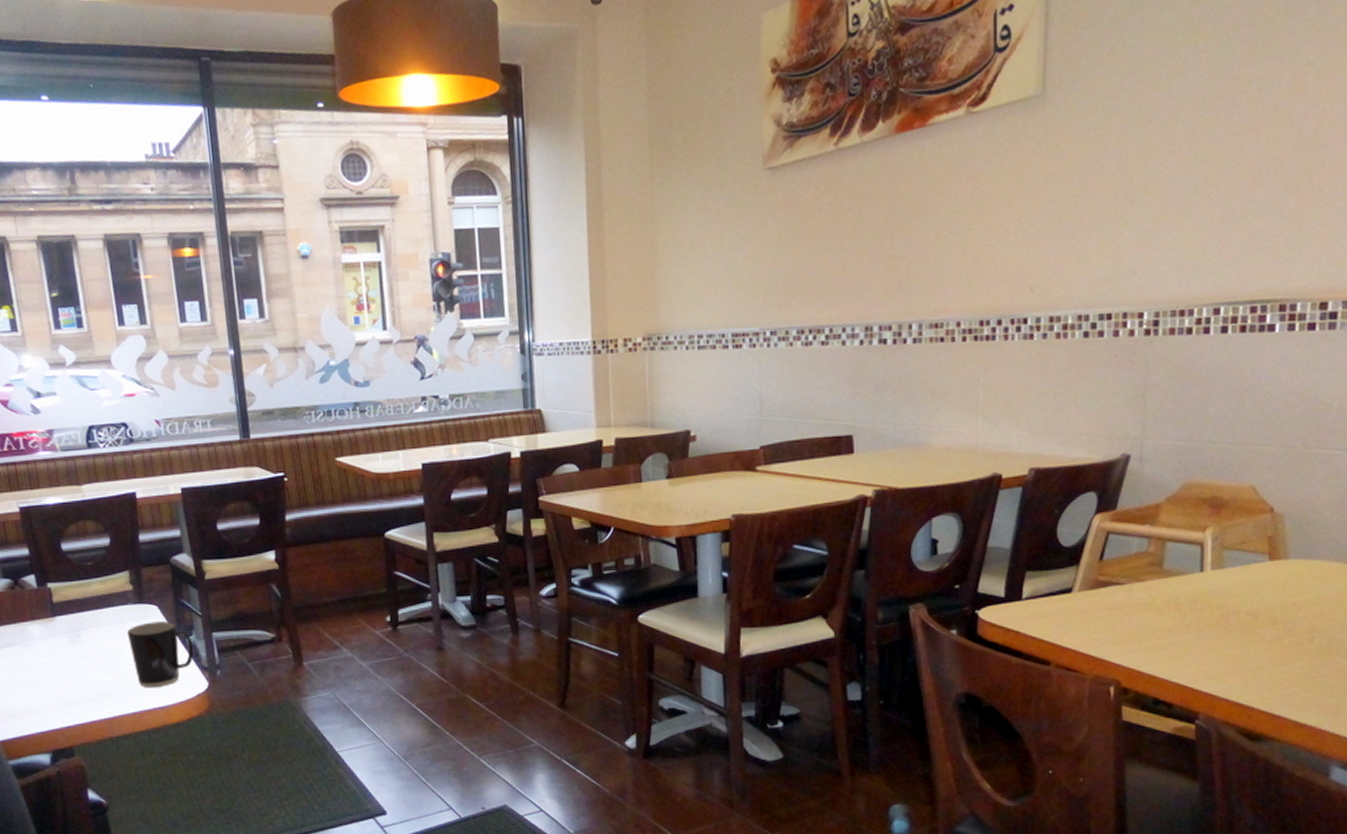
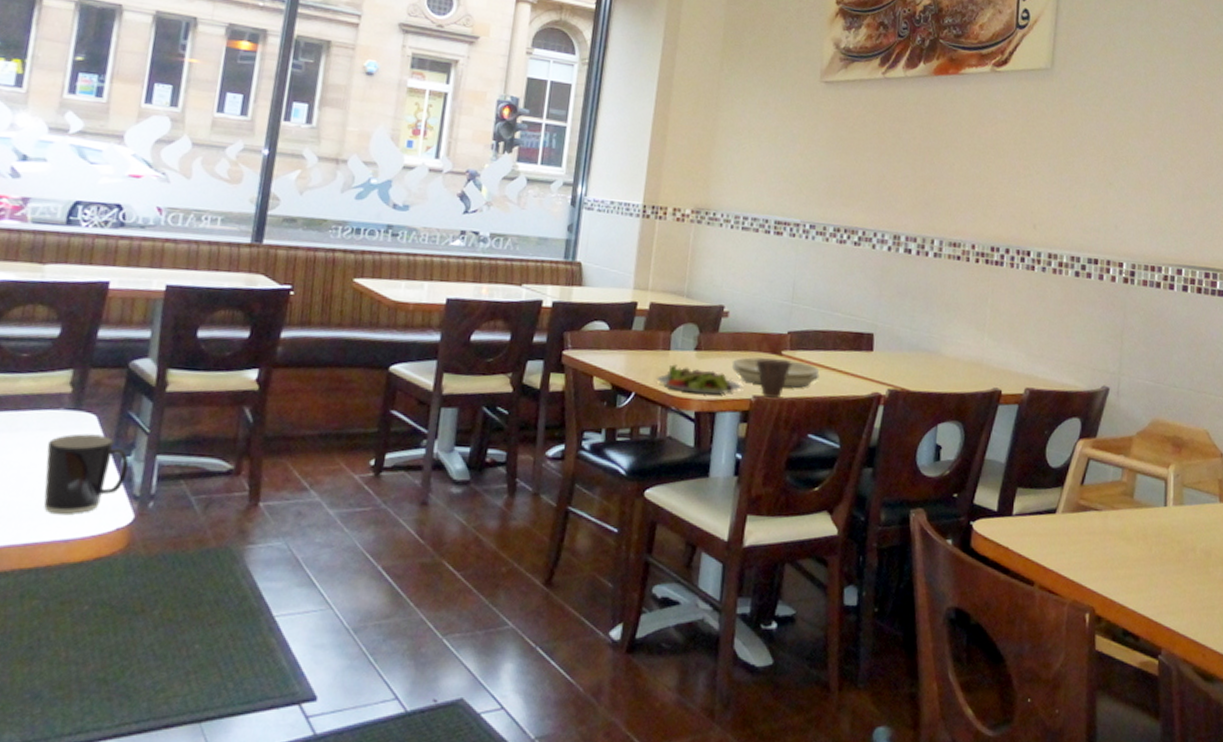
salad plate: none [633,495,720,521] -> present [656,364,742,395]
plate: none [706,475,799,503] -> present [731,357,820,388]
cup: none [729,474,768,516] -> present [755,358,792,399]

